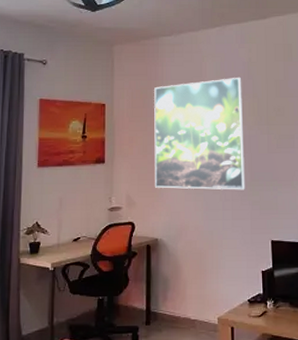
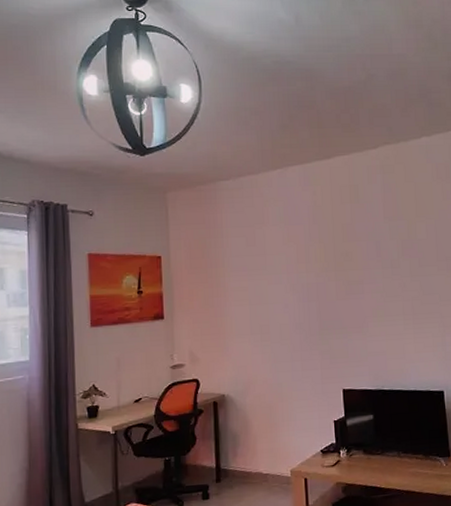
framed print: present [154,77,245,190] -> none [213,221,314,342]

